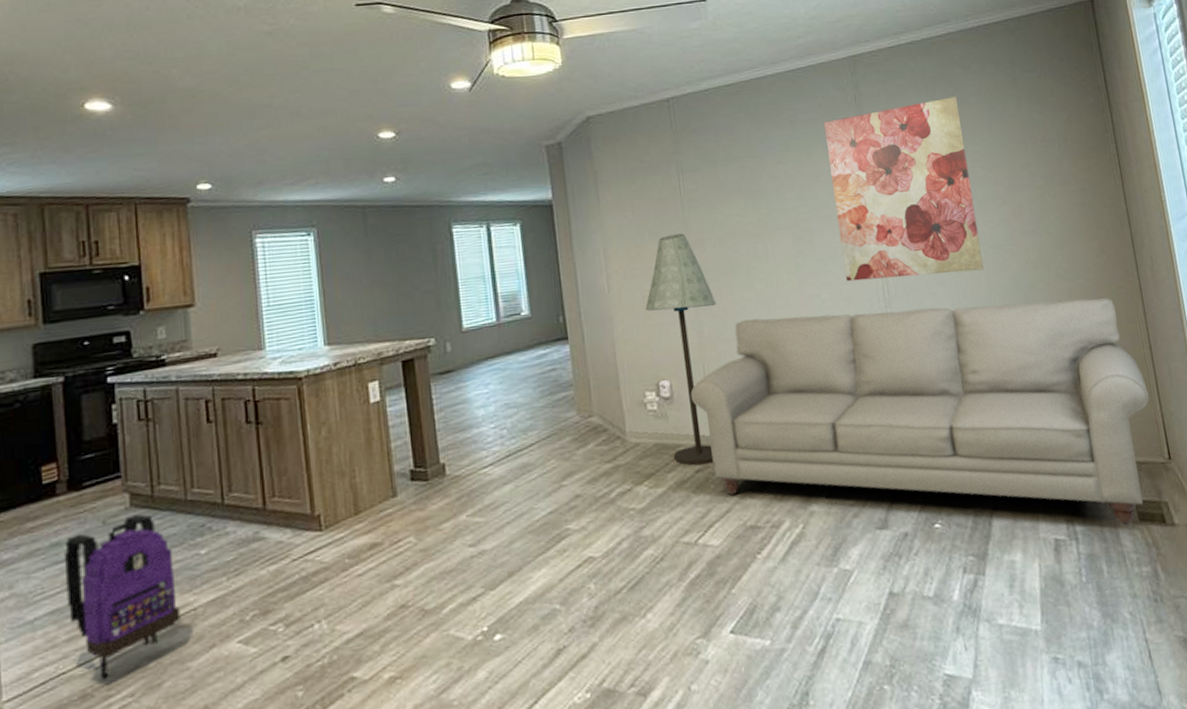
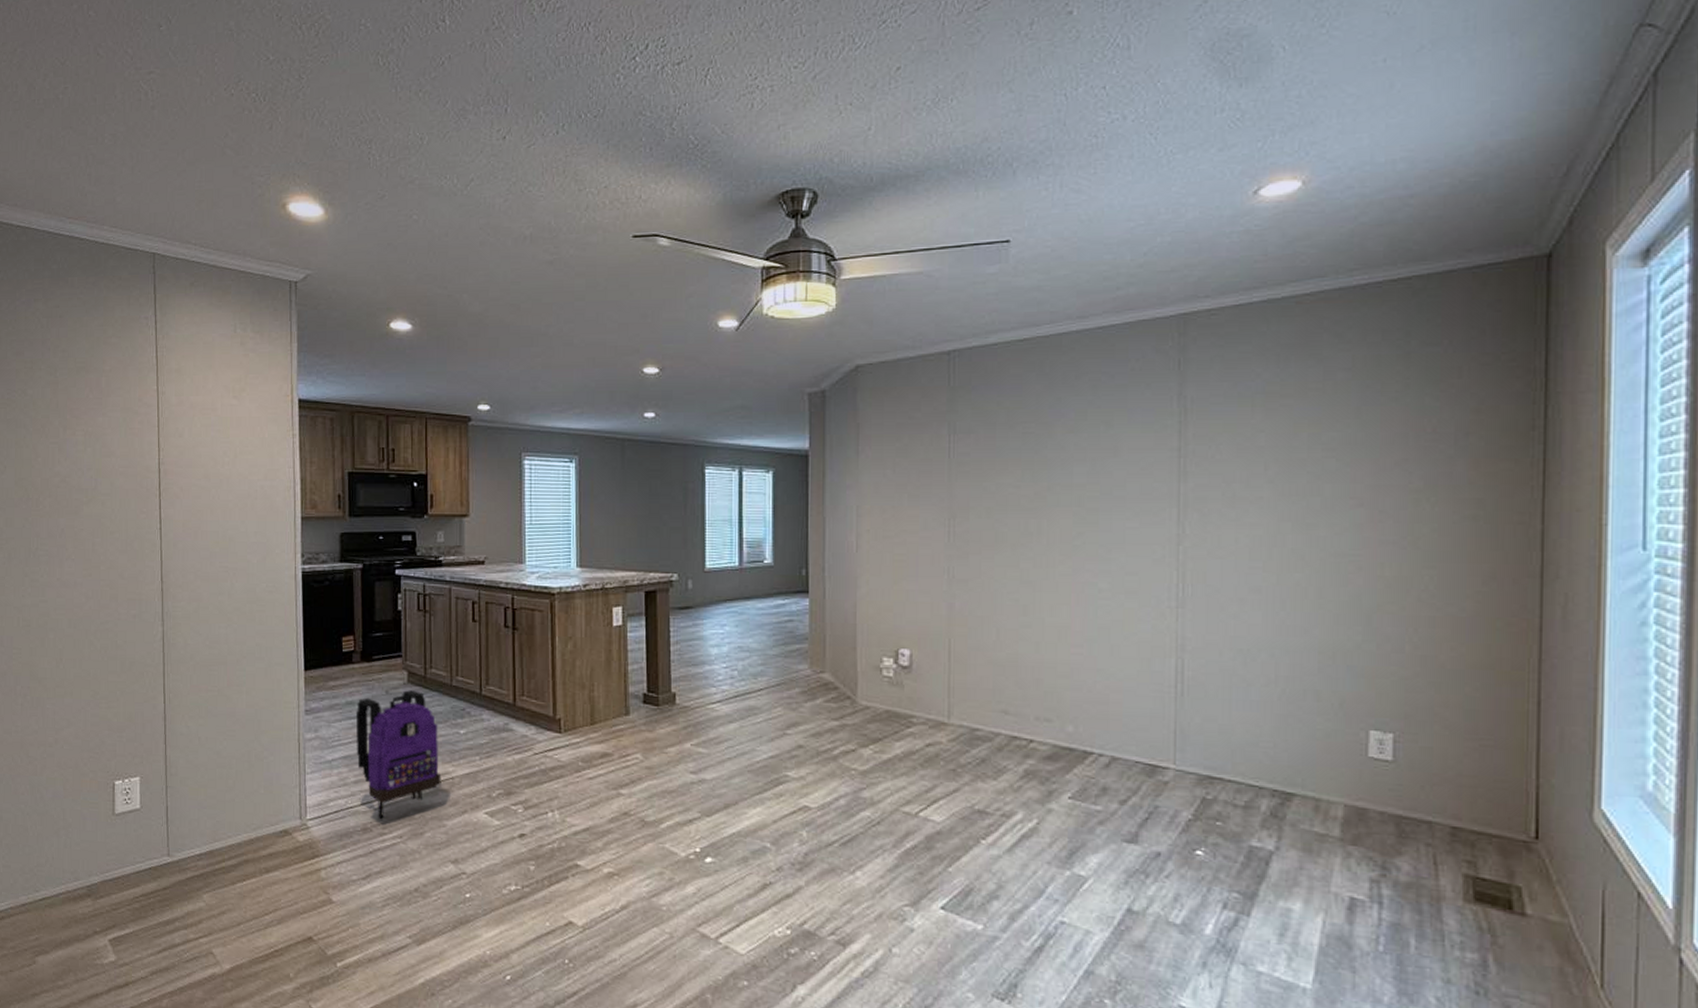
floor lamp: present [645,233,716,466] -> none [894,499,973,740]
sofa: present [690,298,1150,526] -> none [931,599,1523,902]
wall art: present [823,96,984,282] -> none [1132,370,1319,580]

